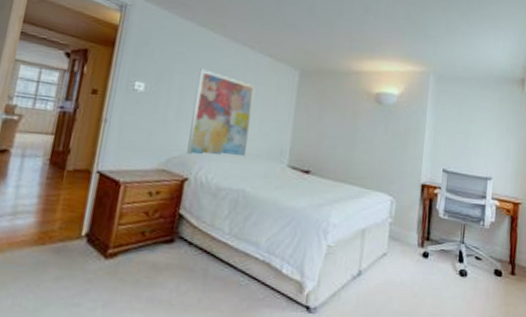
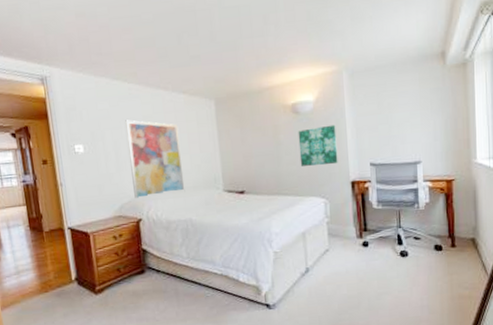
wall art: none [373,121,415,163] -> present [298,124,338,166]

